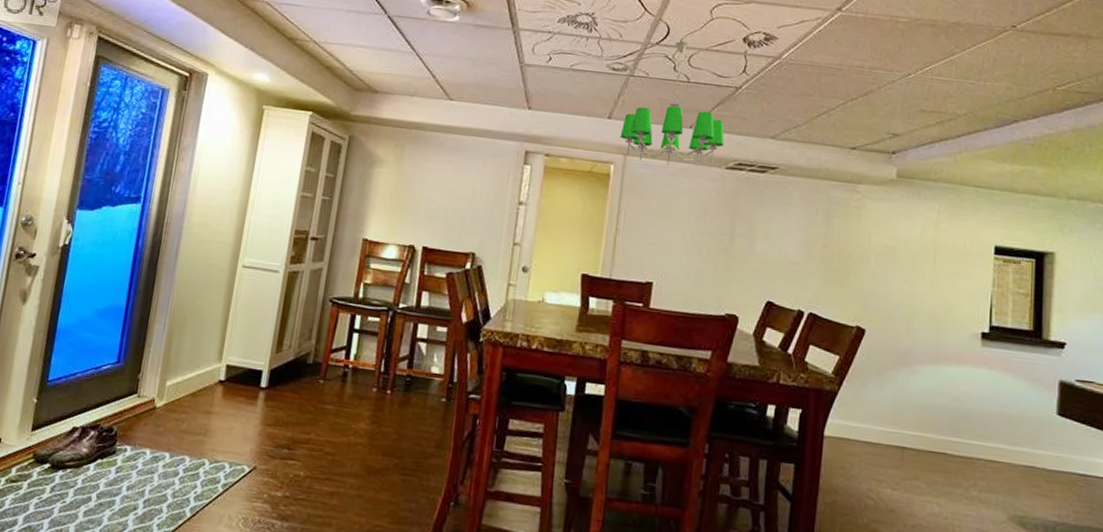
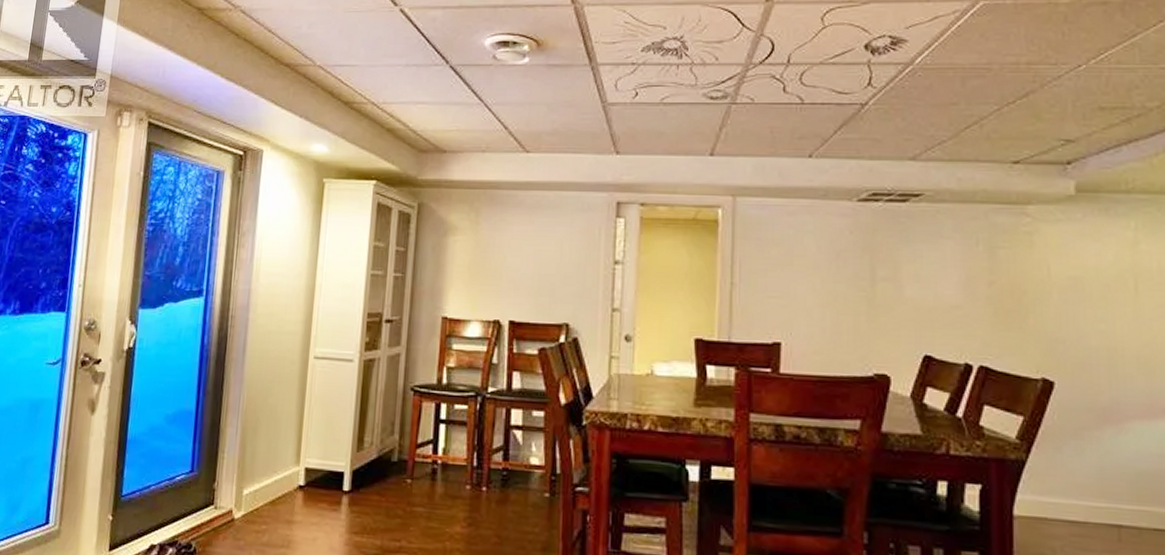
chandelier: present [620,41,724,166] -> none [726,58,852,203]

